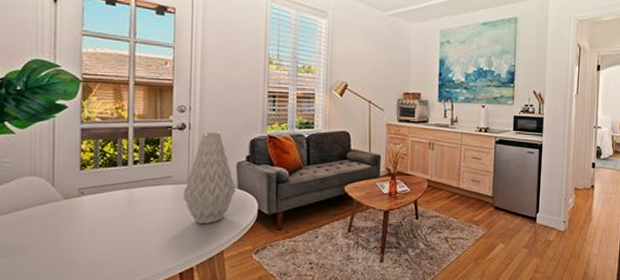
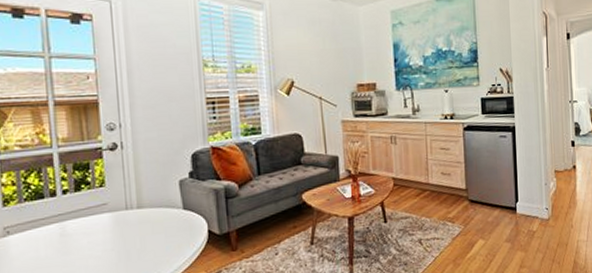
vase: present [183,132,236,225] -> none [122,148,182,253]

